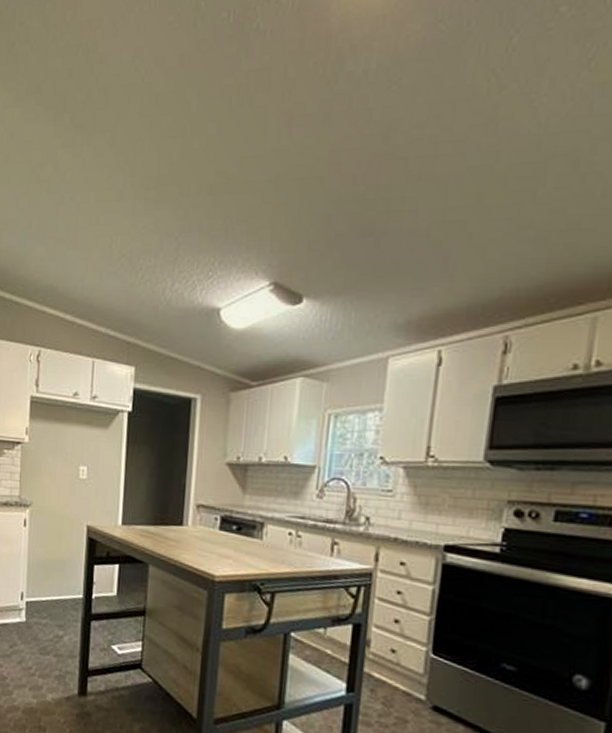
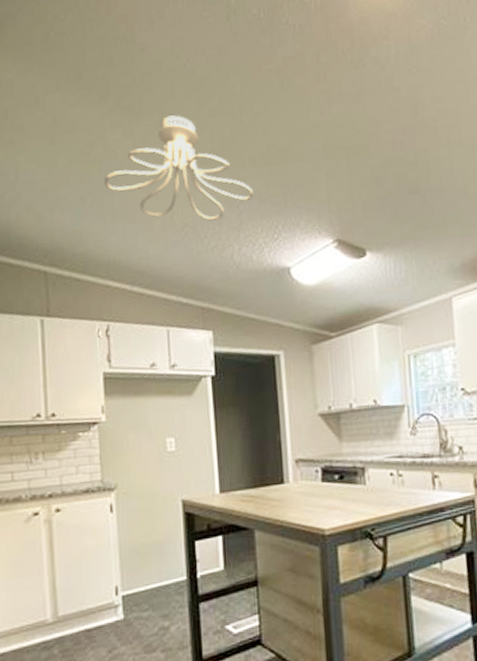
ceiling light fixture: none [50,135,194,252] -> present [103,115,253,221]

